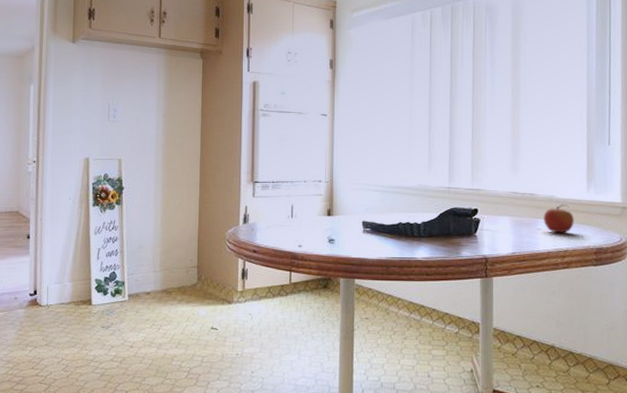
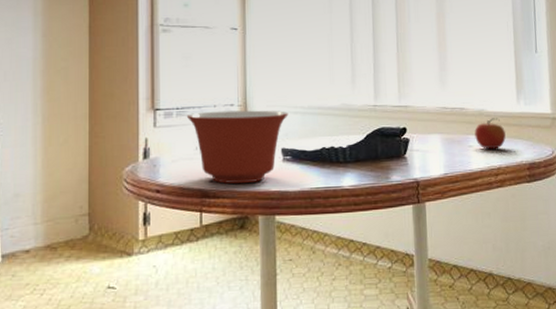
mixing bowl: none [280,186,370,250] -> present [186,110,289,184]

